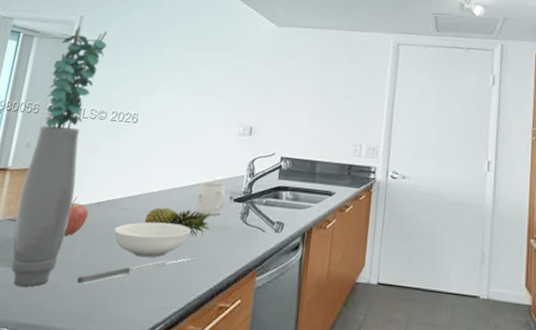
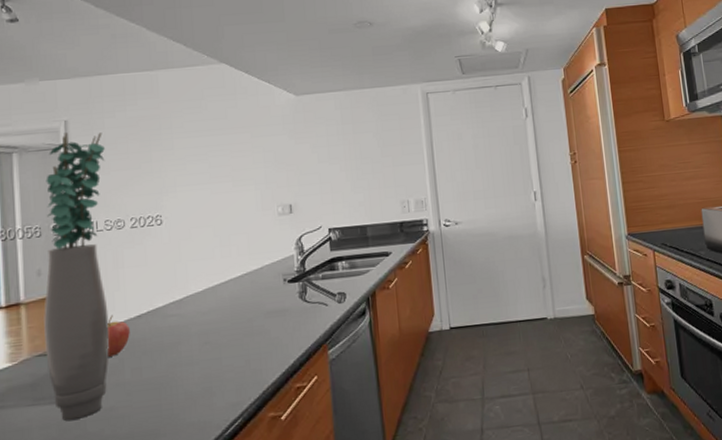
kitchen knife: present [77,255,196,285] -> none [135,344,260,403]
bowl: present [114,221,191,258] -> none [163,317,249,360]
fruit: present [144,207,211,237] -> none [195,298,270,327]
mug: present [196,182,226,216] -> none [248,268,280,304]

